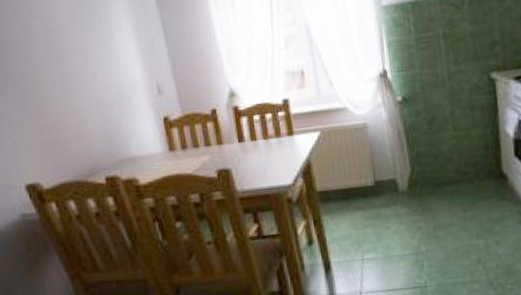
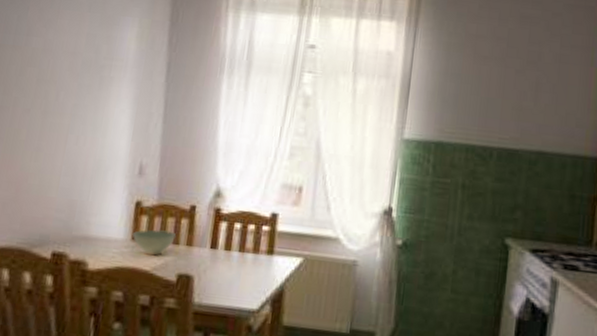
bowl: none [168,136,207,161] -> present [132,229,177,256]

